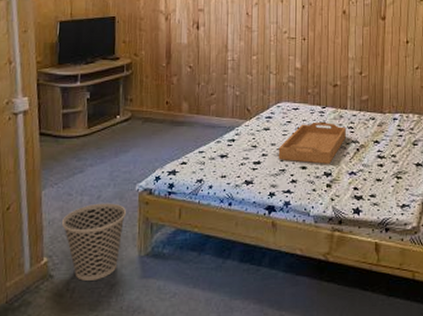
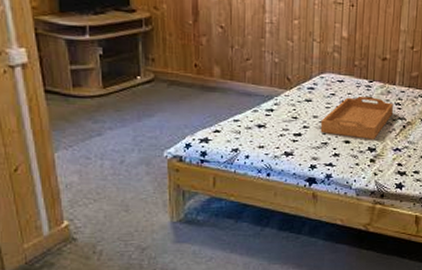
wastebasket: present [62,203,126,281] -> none [82,168,154,244]

